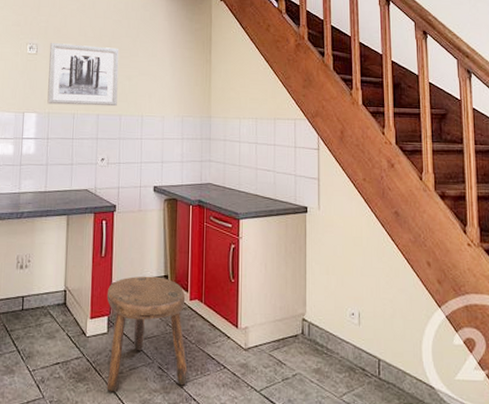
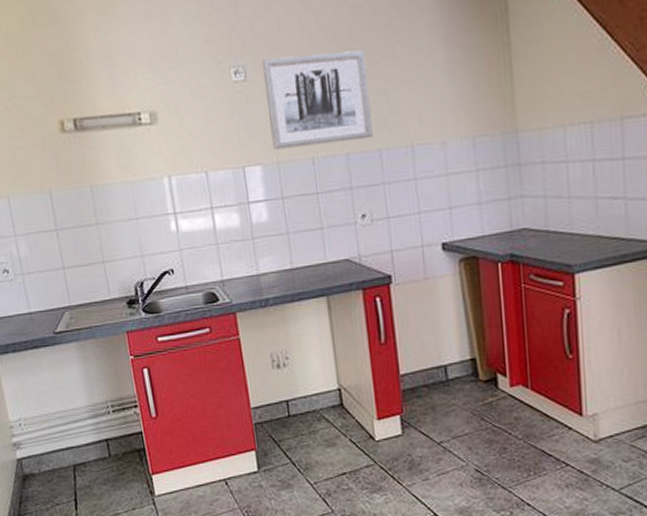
stool: present [106,276,188,392] -> none [394,361,516,502]

